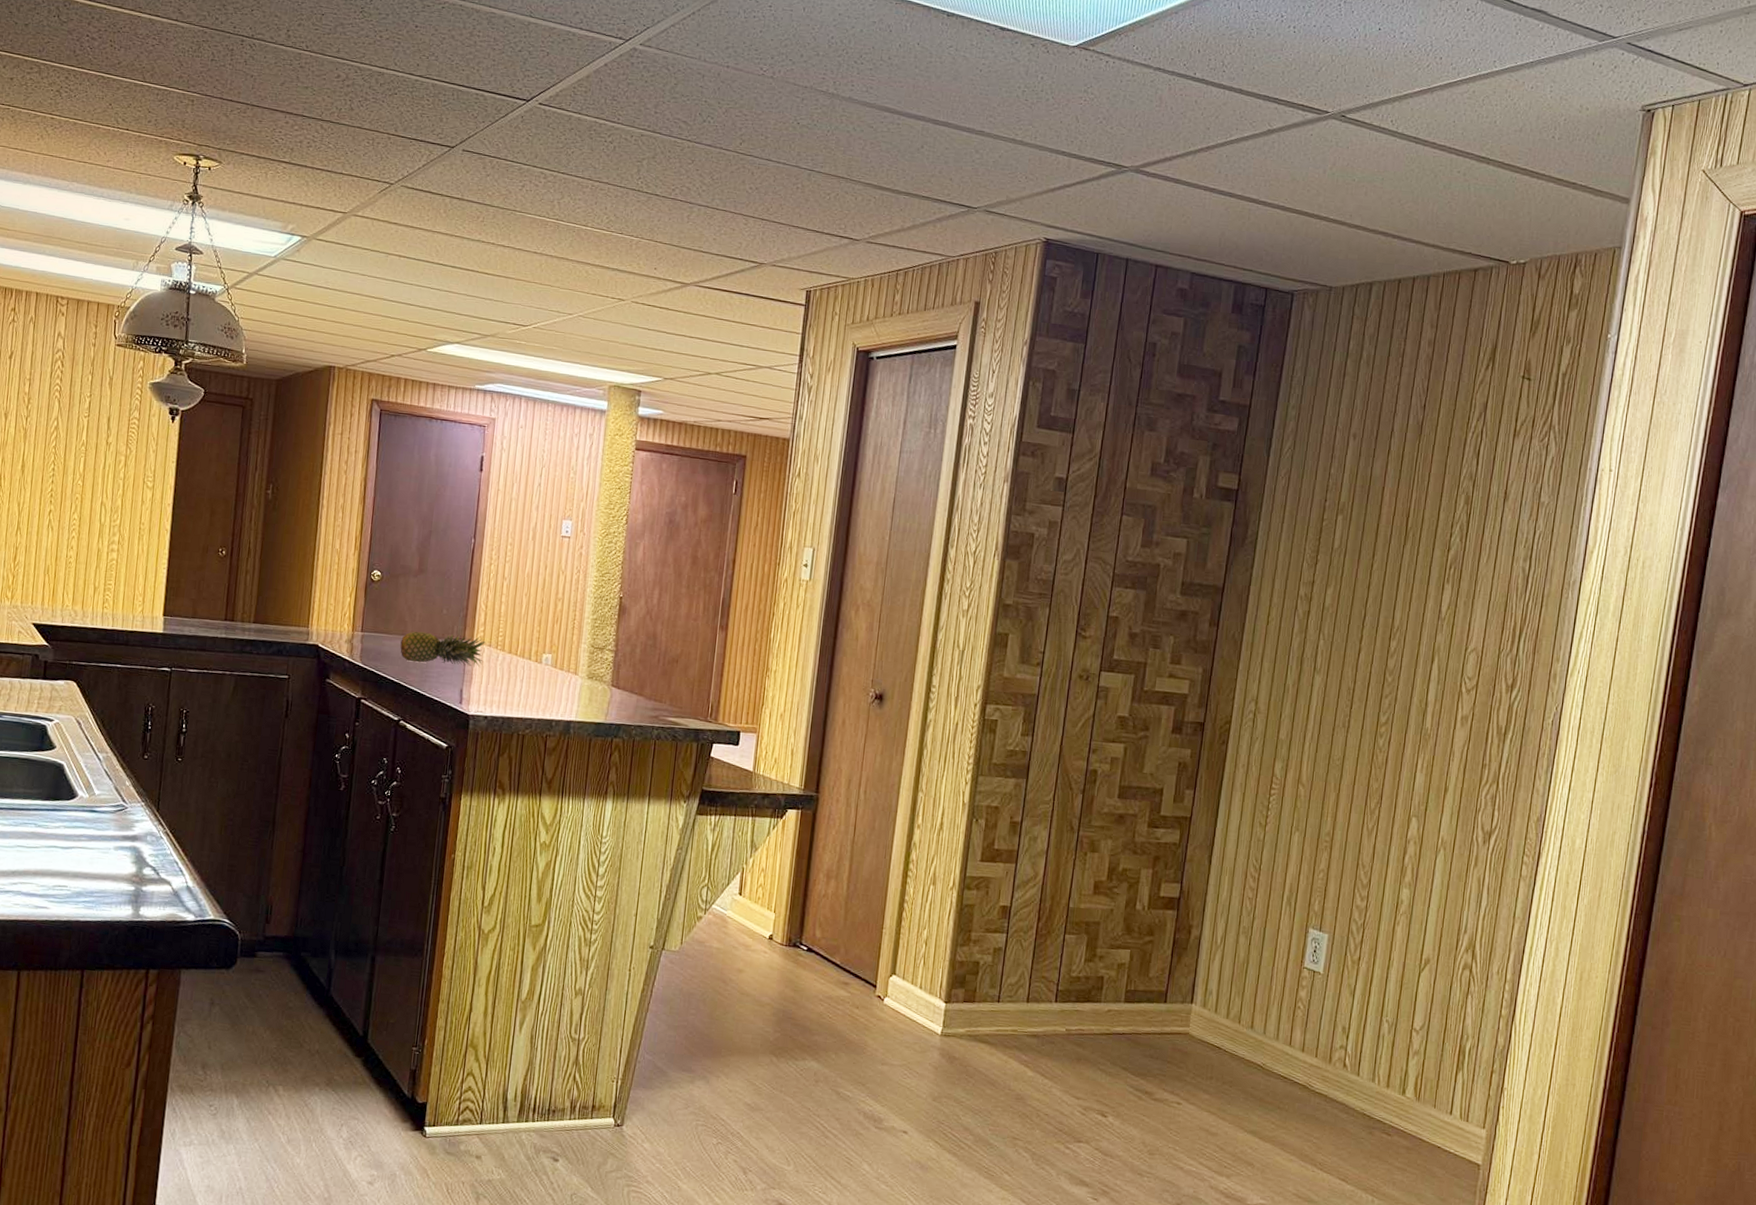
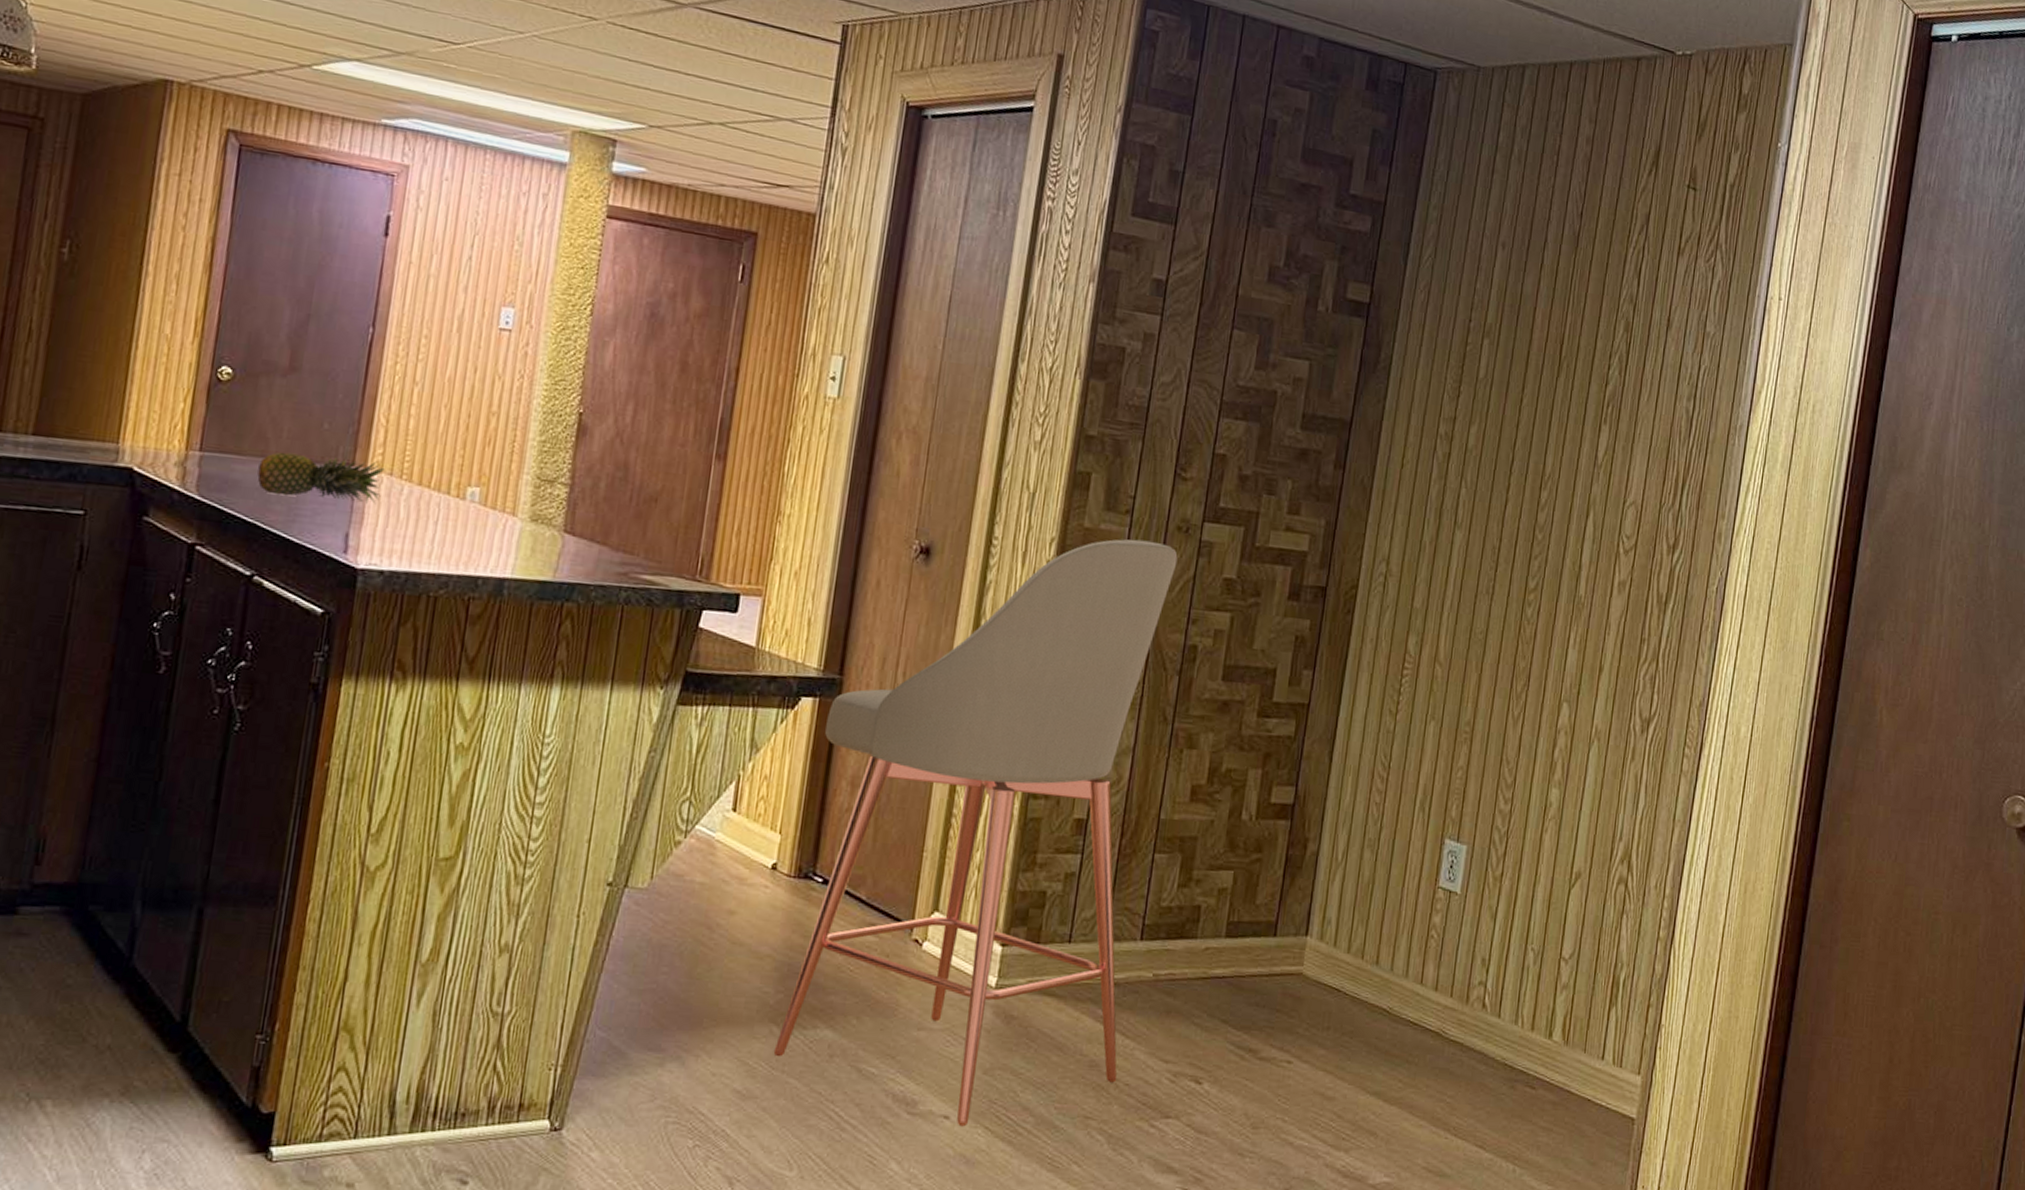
bar stool: none [773,685,1080,1140] -> present [773,539,1178,1127]

